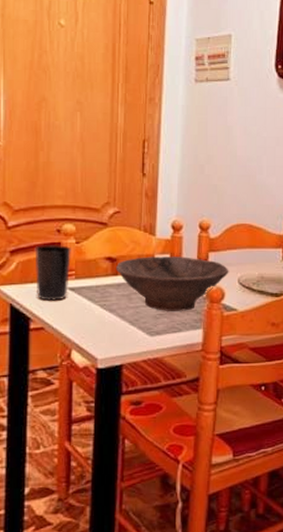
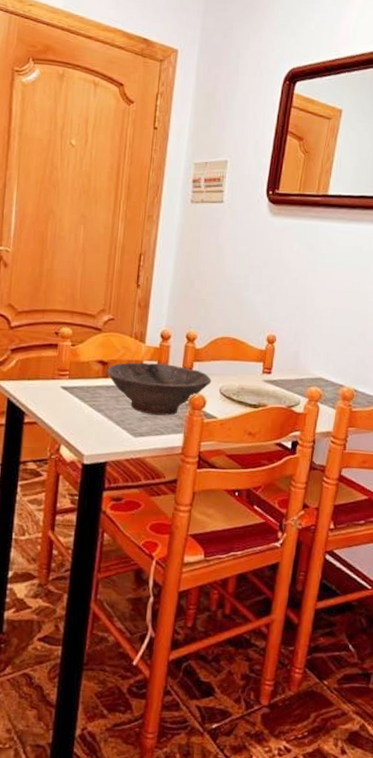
cup: present [35,244,71,301] -> none [32,345,67,398]

